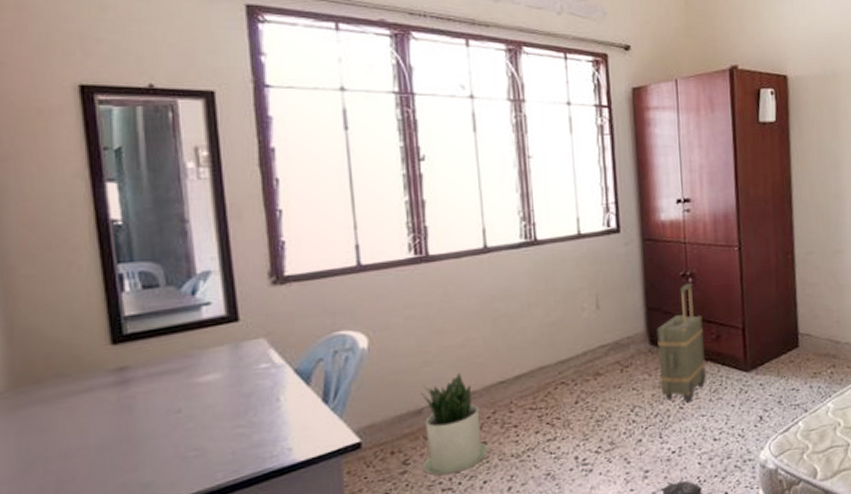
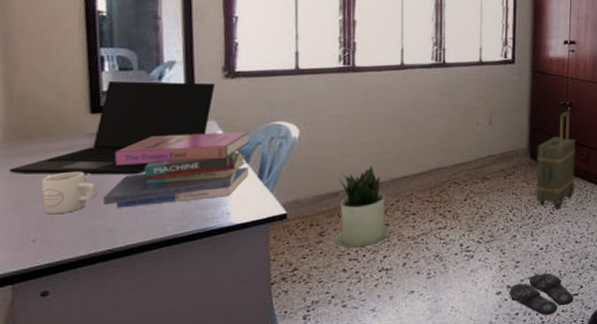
laptop: none [17,293,262,428] -> present [10,80,215,174]
mug: none [58,416,128,474] -> present [41,171,98,215]
books: none [136,347,310,457] -> present [104,132,250,208]

